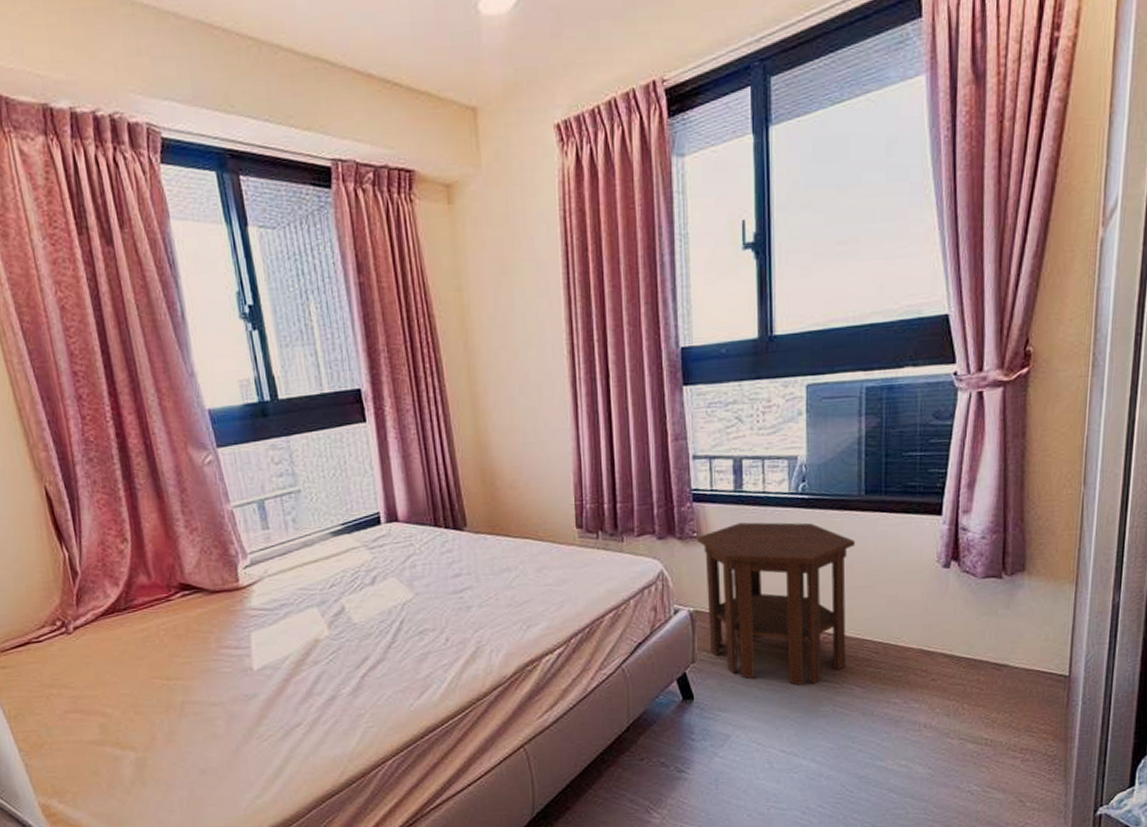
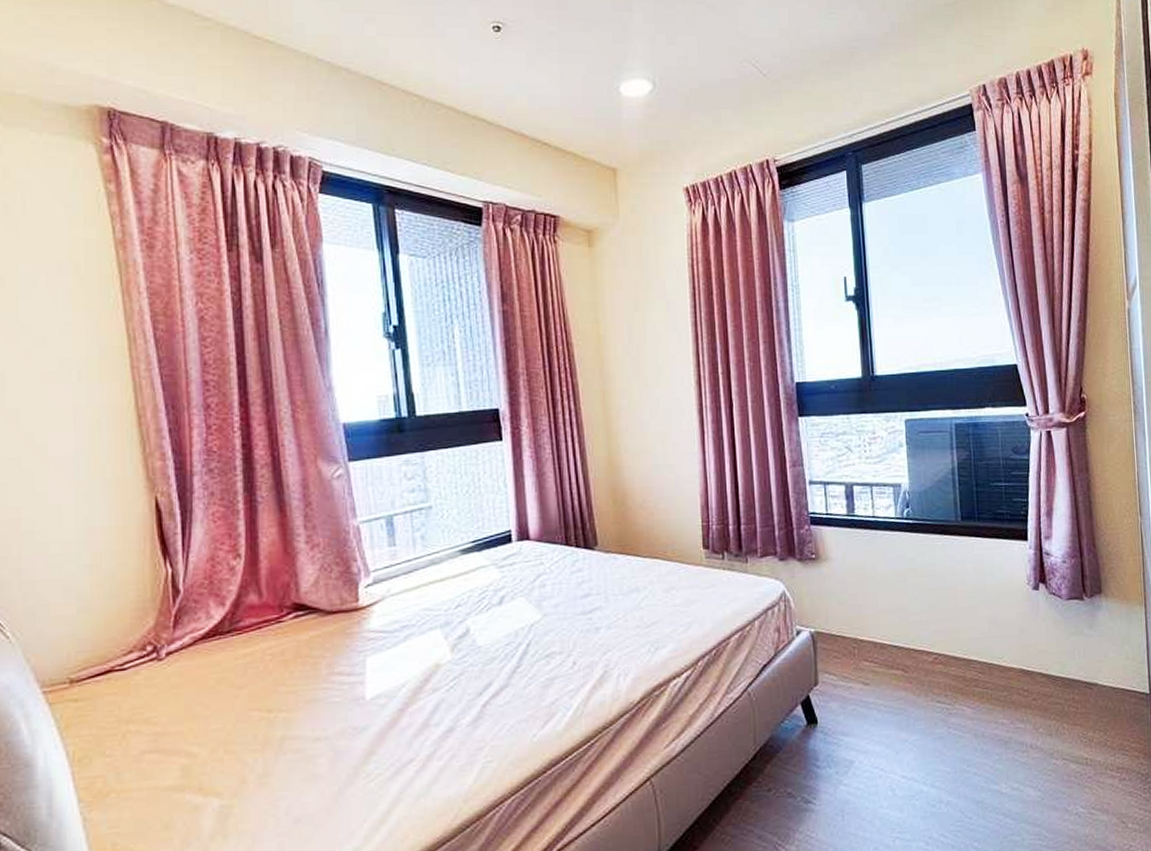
side table: present [696,522,855,685] -> none [815,545,956,707]

